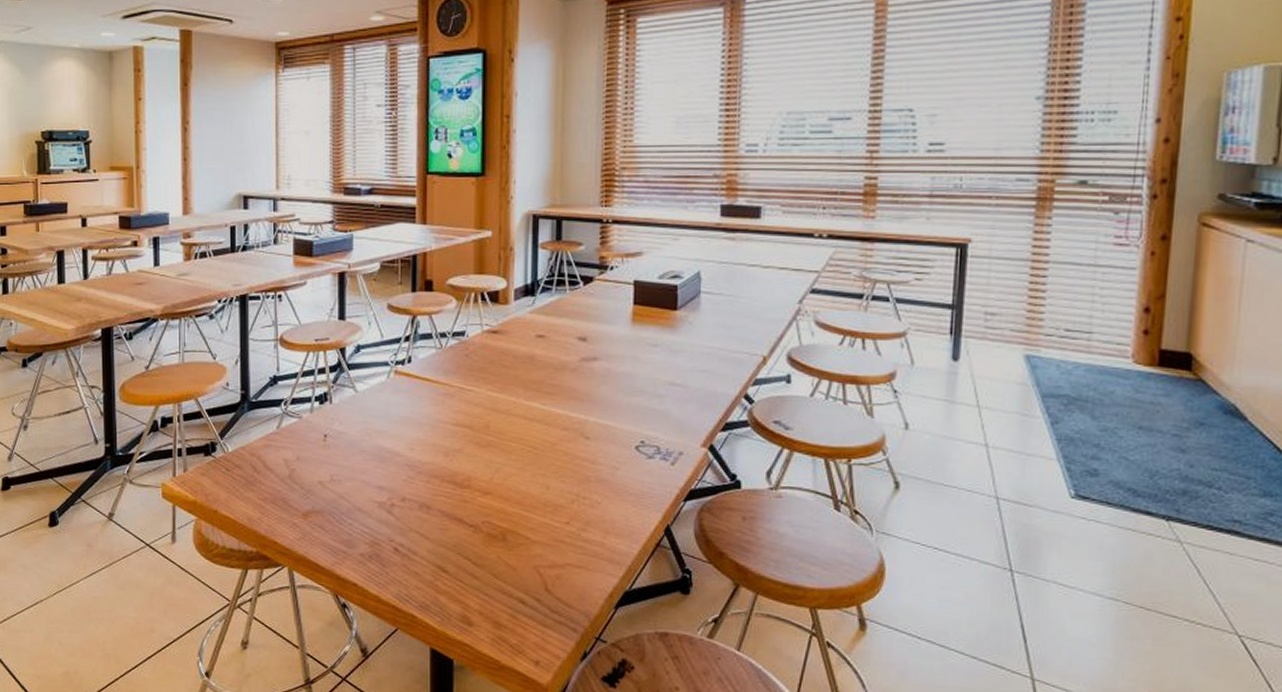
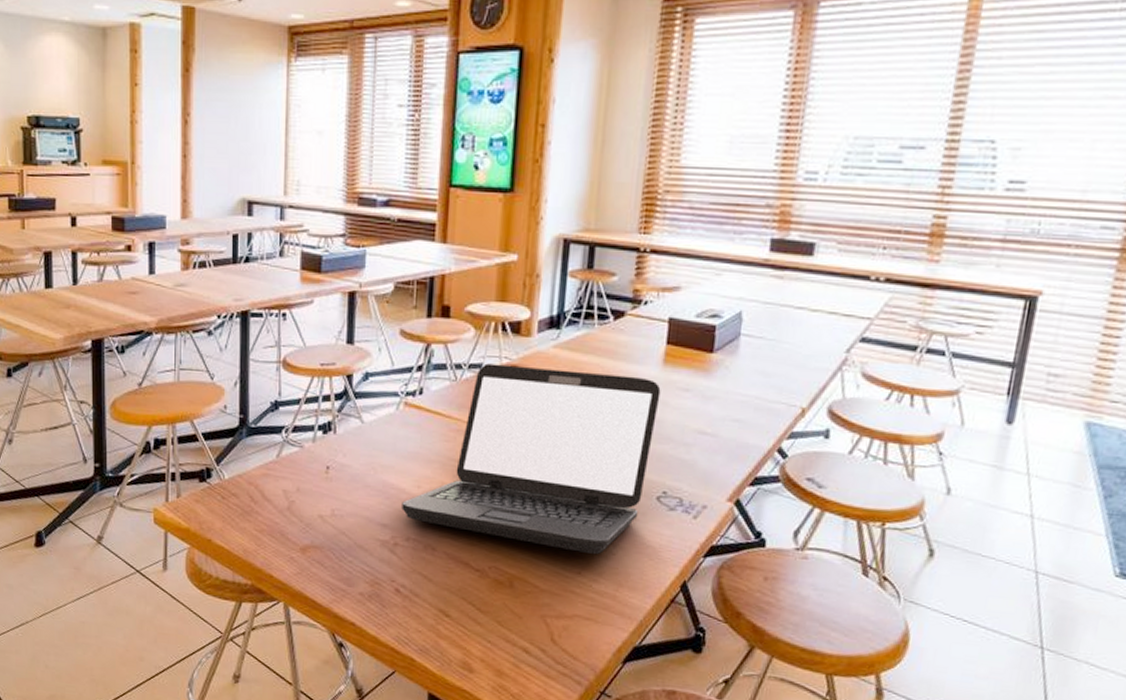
laptop: none [397,331,632,504] -> present [402,363,661,554]

